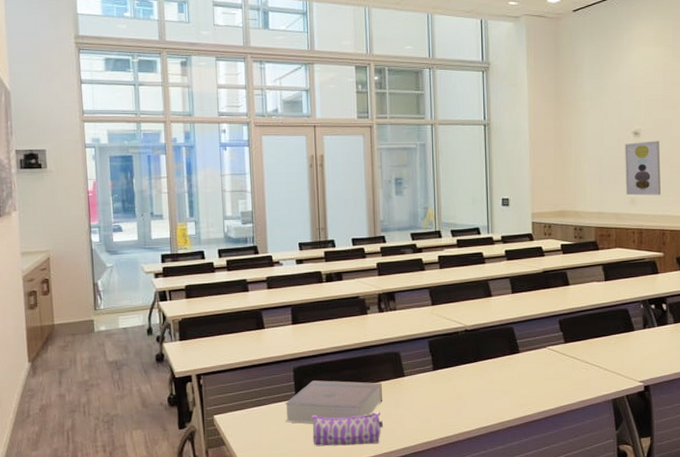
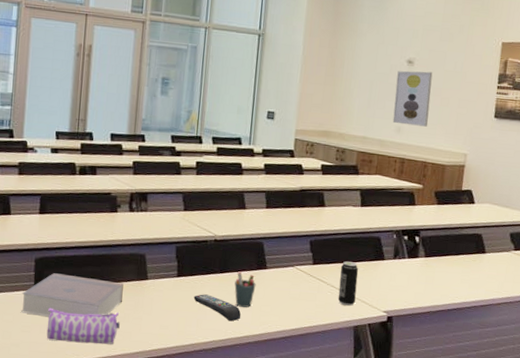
remote control: none [451,384,500,408] -> present [193,294,241,322]
pen holder: none [490,358,511,393] -> present [234,271,256,308]
beverage can: none [592,336,610,380] -> present [337,261,359,306]

